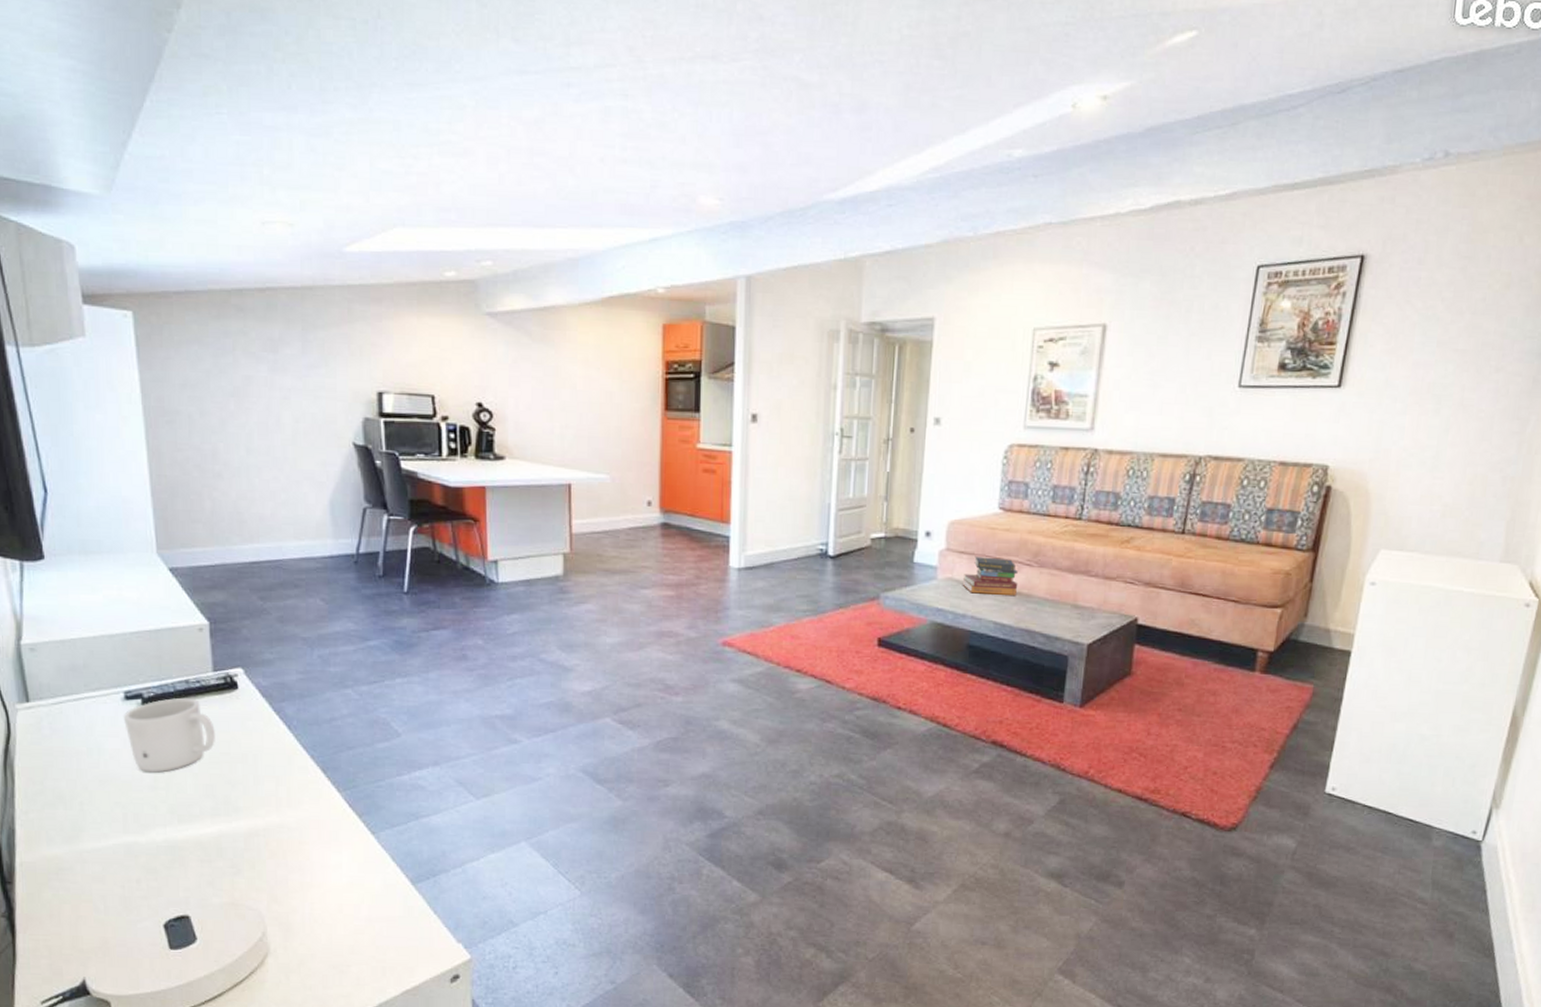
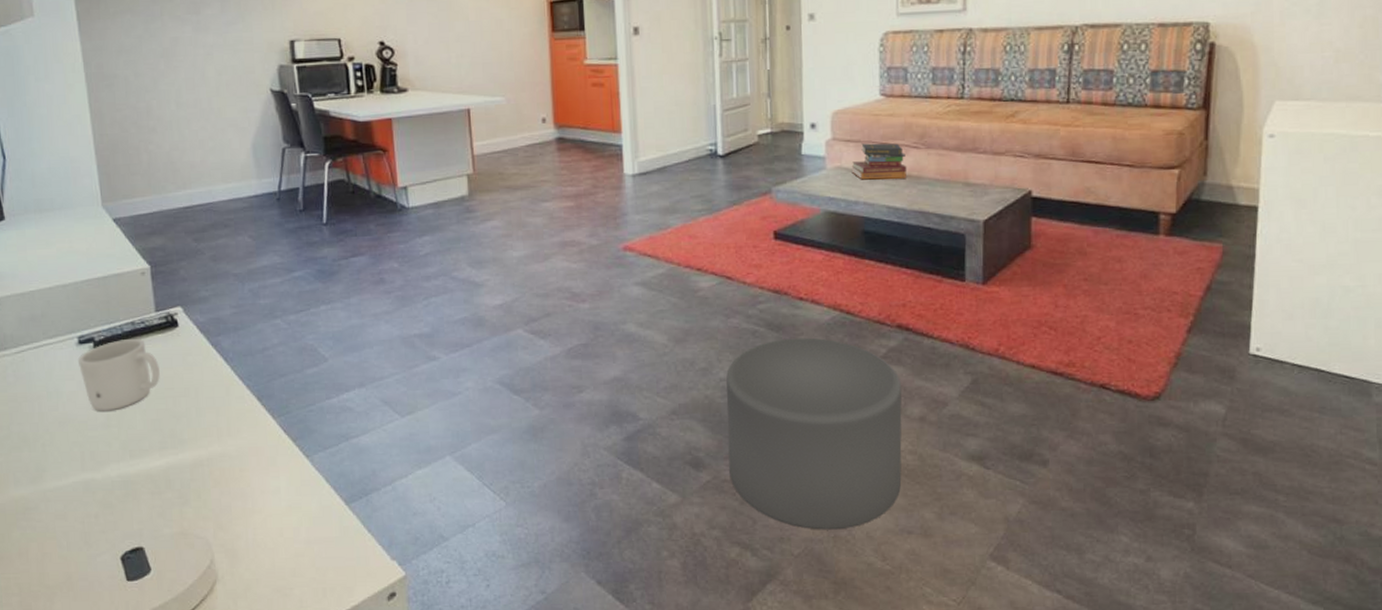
pouf: none [811,746,991,937] -> present [726,337,902,530]

